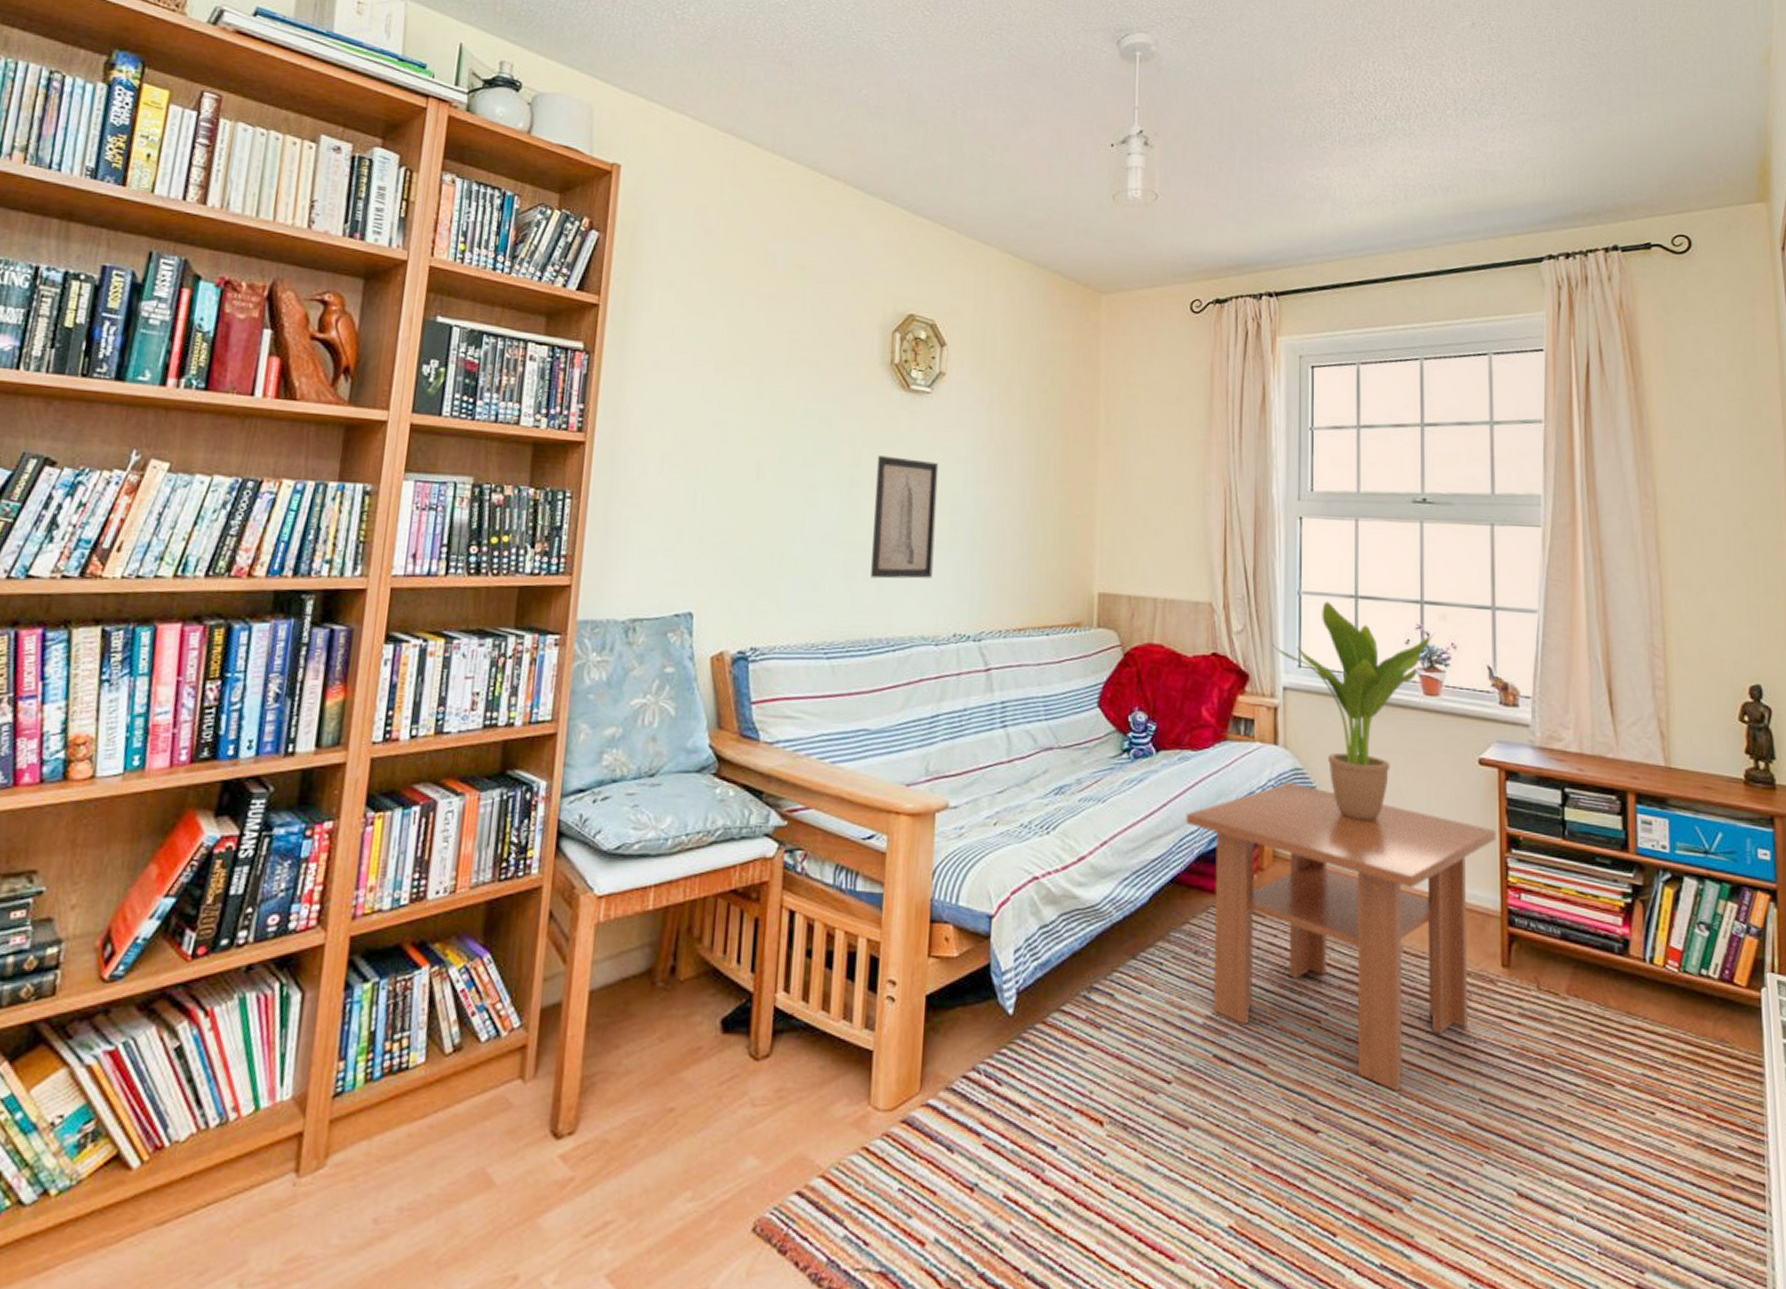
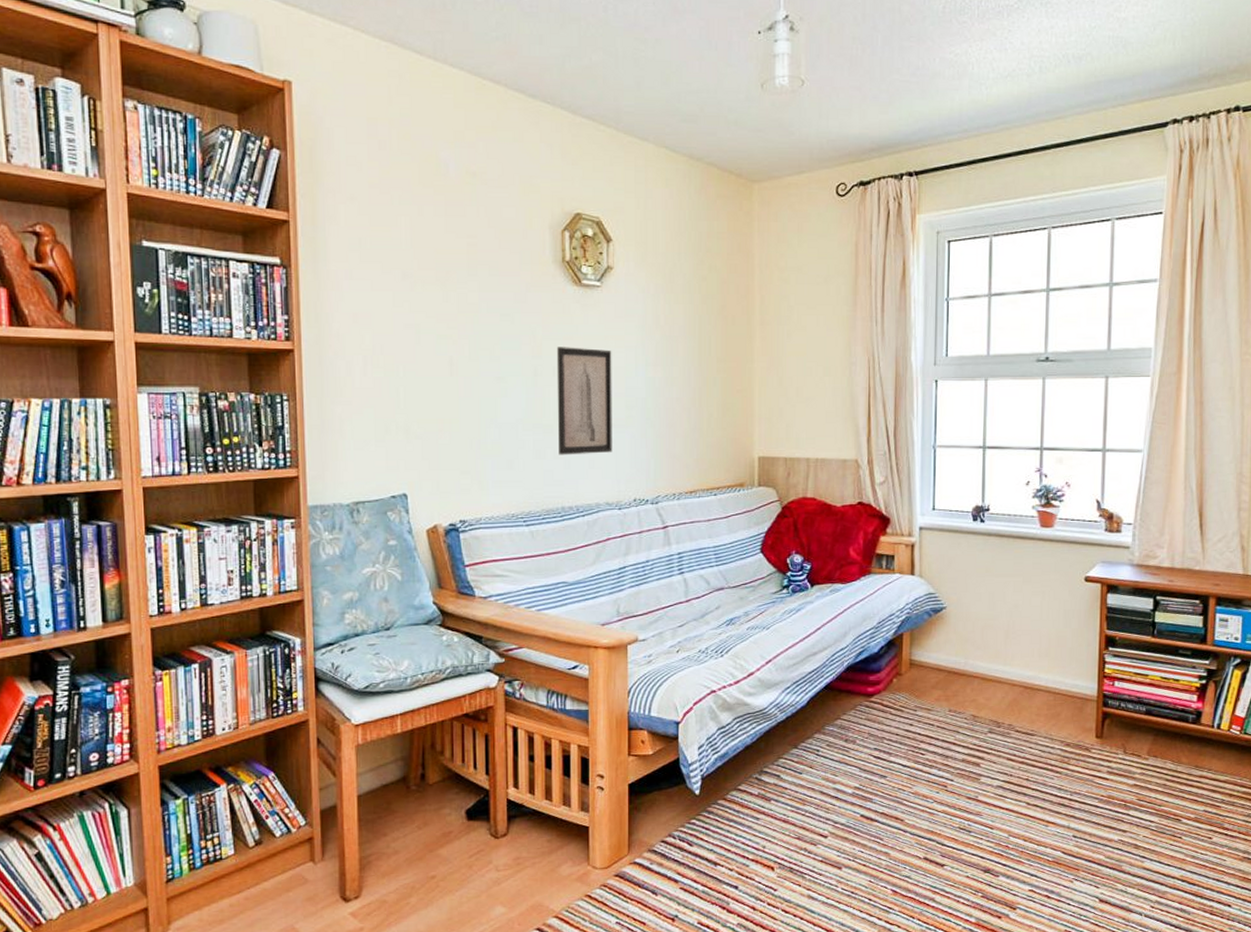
coffee table: present [1186,782,1496,1091] -> none [837,604,1097,833]
potted plant: present [1272,601,1434,821] -> none [910,453,1051,632]

